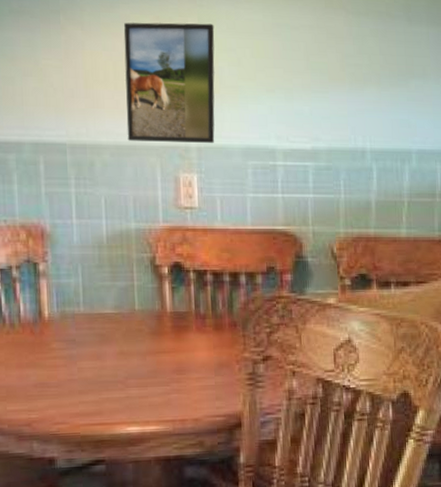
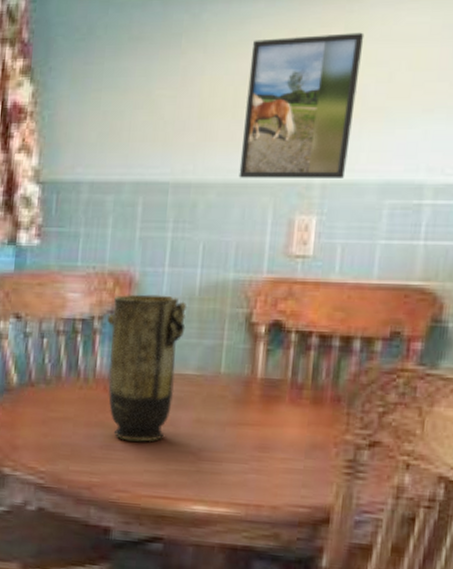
vase: none [25,244,99,377] -> present [107,294,187,442]

